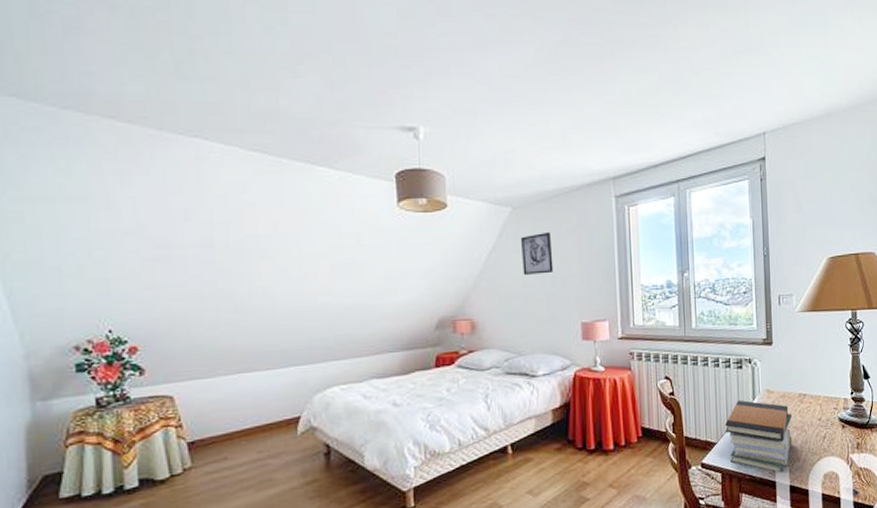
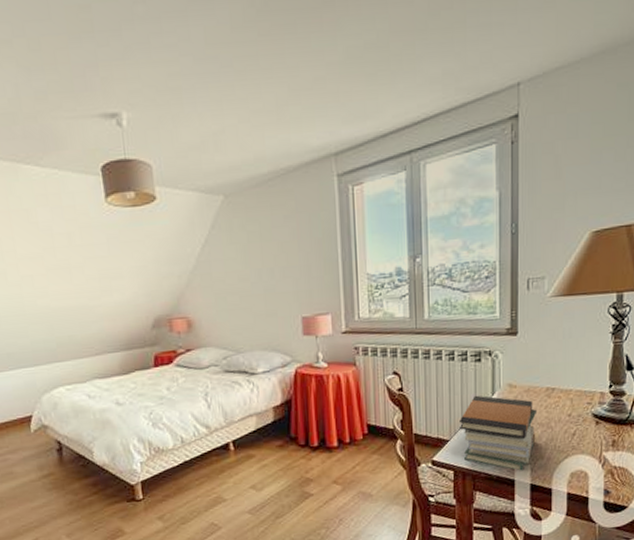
wall art: present [521,231,554,275] -> none [235,219,271,269]

